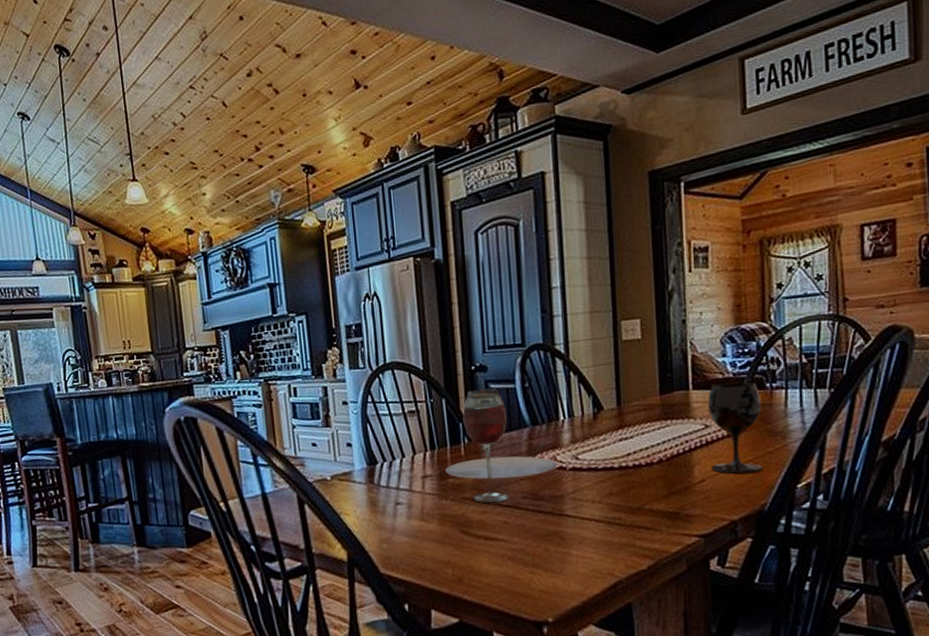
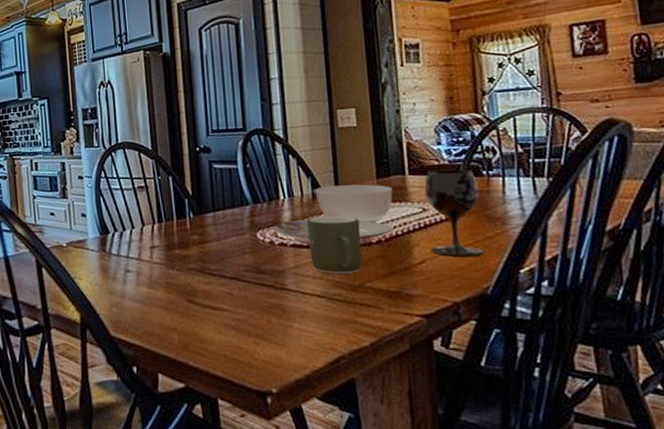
plate: present [445,456,558,482] -> none [172,231,279,255]
wineglass: present [462,388,510,503] -> none [188,167,233,275]
plate: none [551,439,676,468] -> present [272,220,394,245]
mug: none [587,435,643,497] -> present [307,215,362,274]
bowl: none [596,401,676,442] -> present [315,184,393,223]

